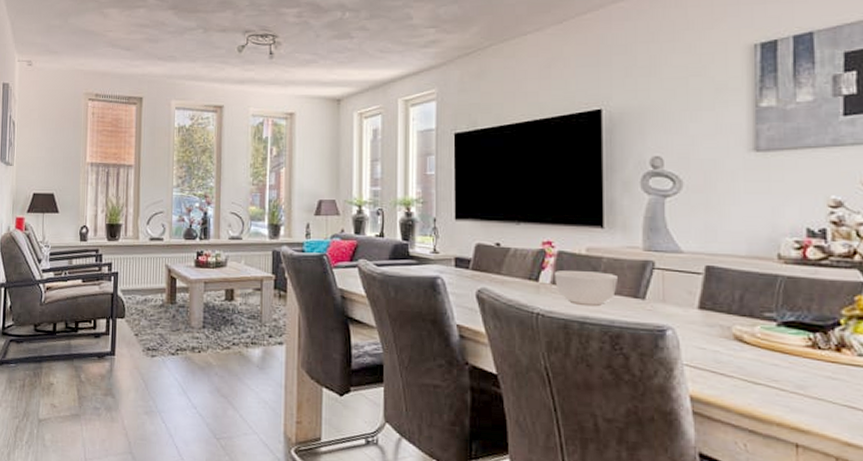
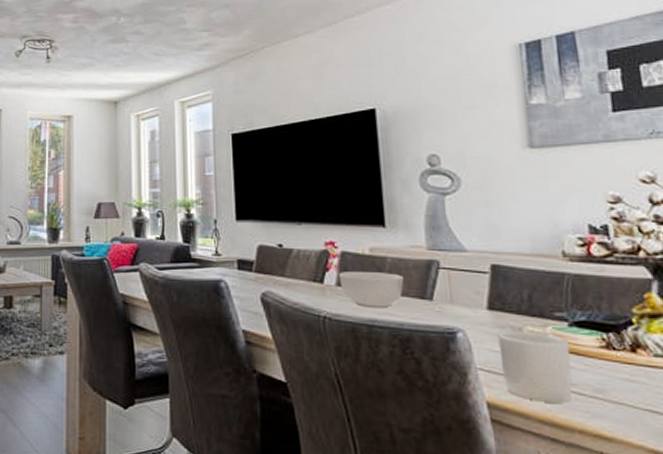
mug: none [706,329,776,398] -> present [497,330,573,403]

